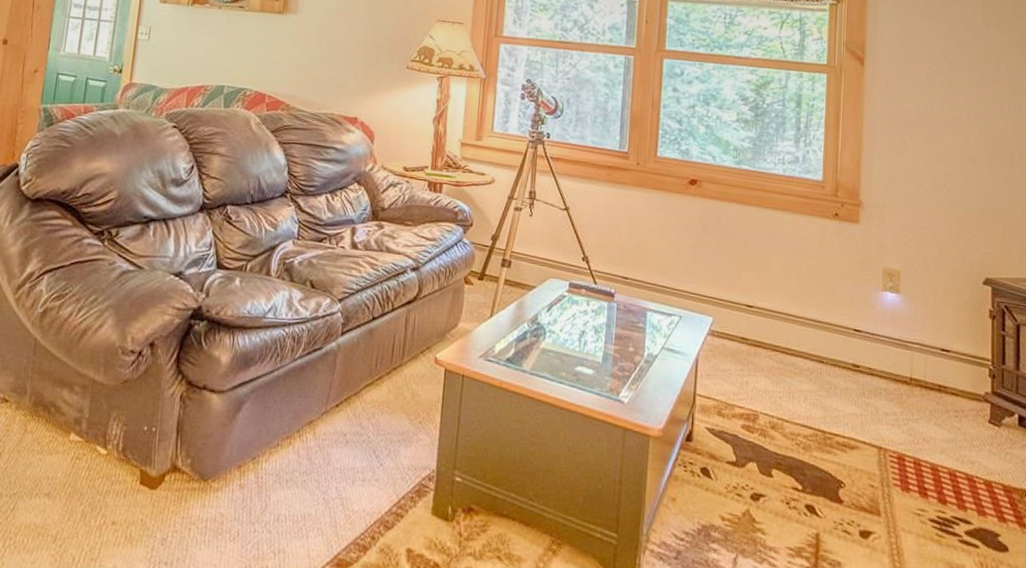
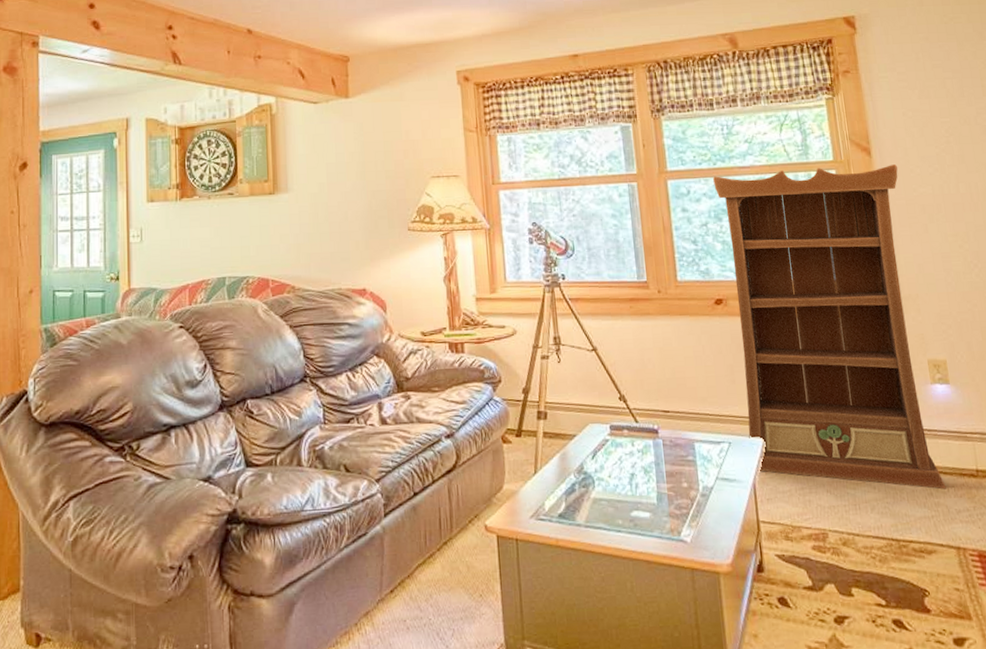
bookcase: none [700,62,887,392] -> present [713,164,946,489]

